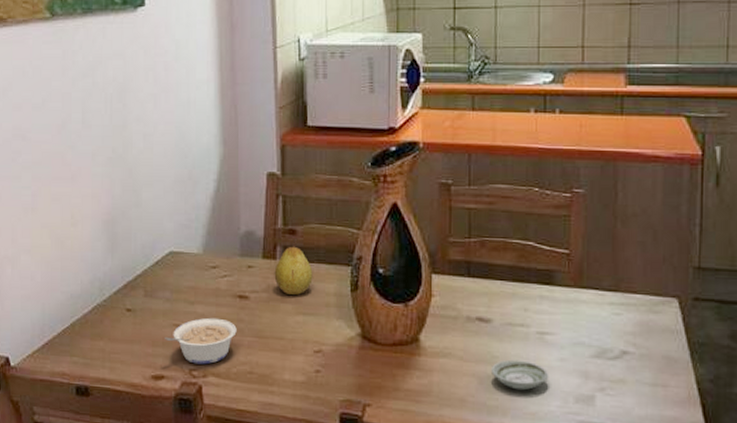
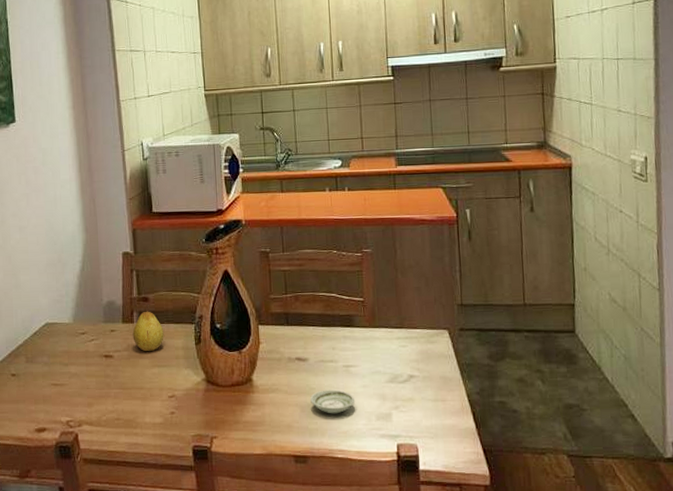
legume: present [164,317,237,365] -> none [44,375,105,416]

